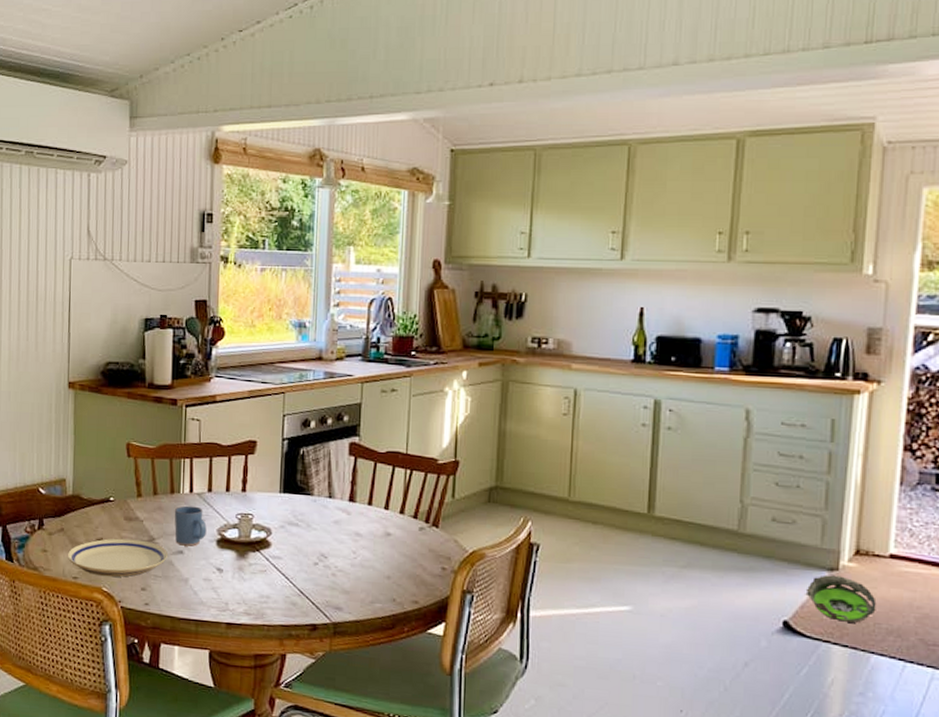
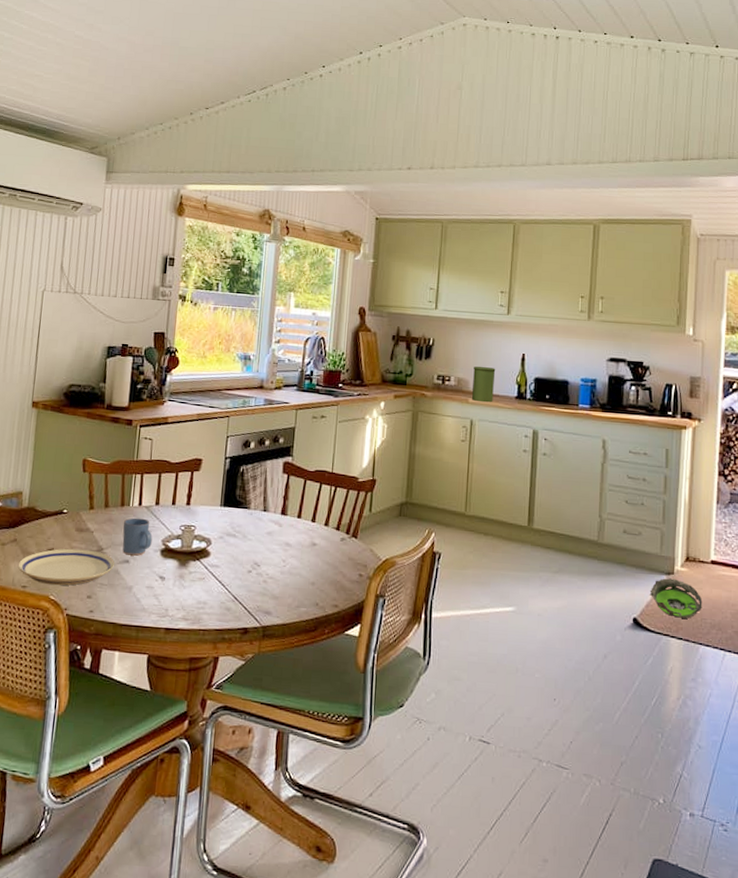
canister: none [575,325,606,369] -> present [471,366,496,403]

